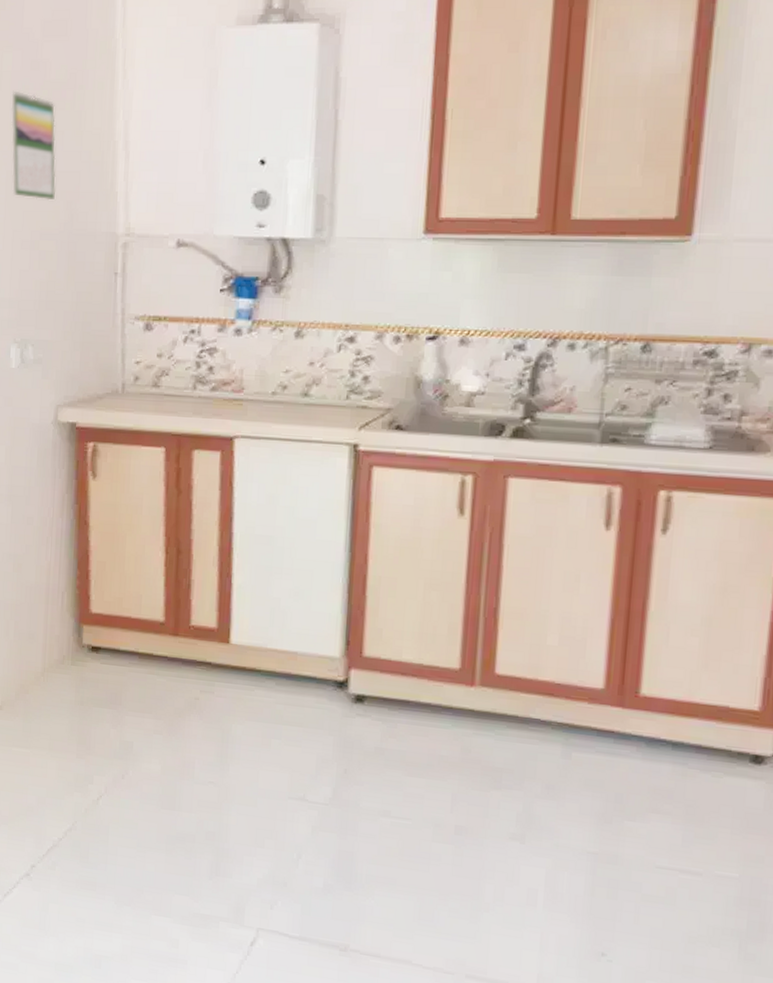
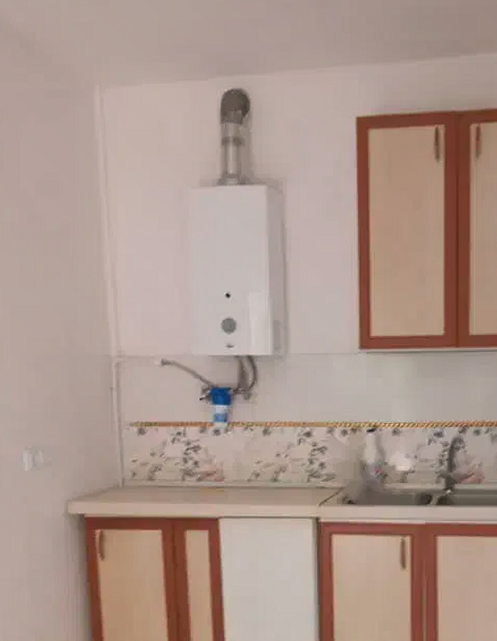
calendar: present [11,90,56,201] -> none [12,239,55,330]

